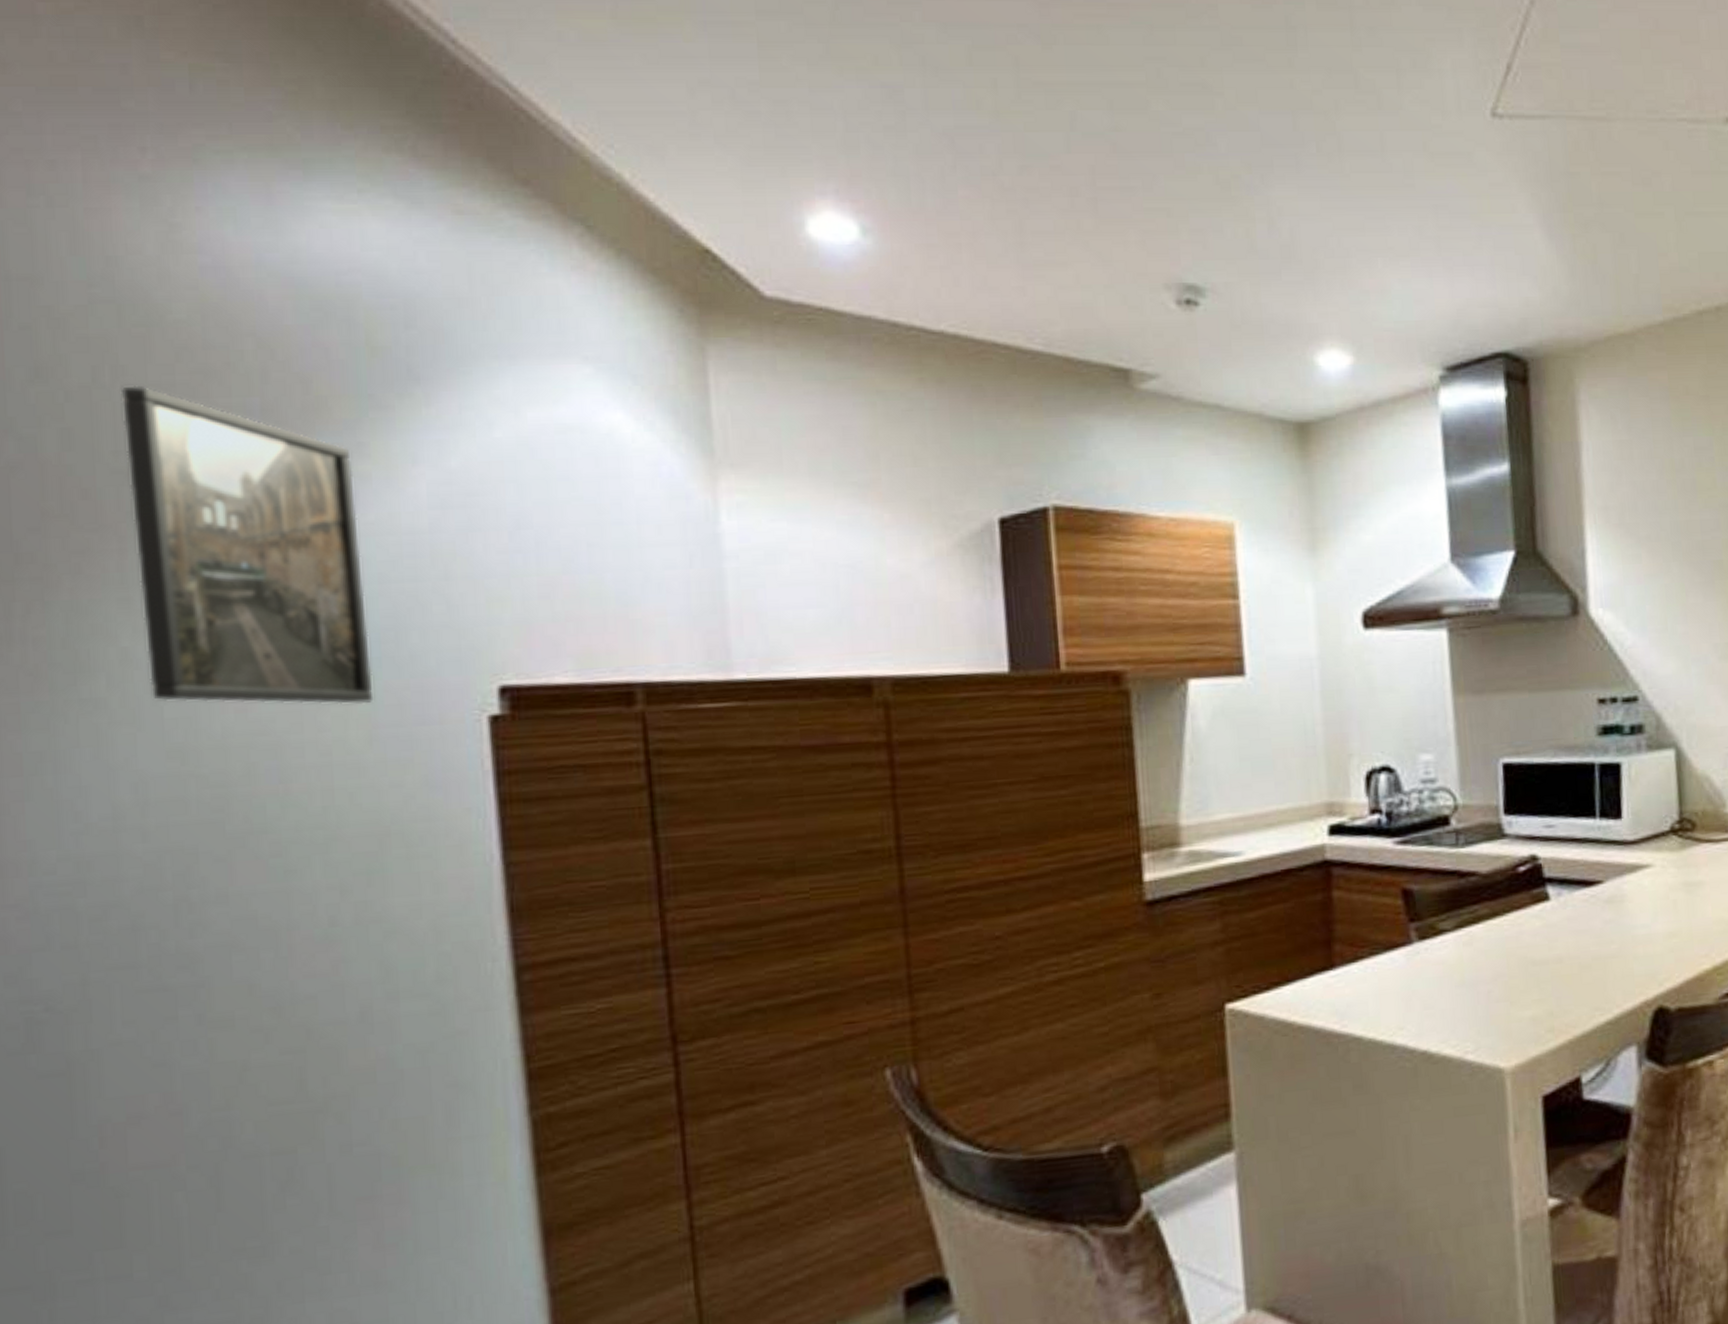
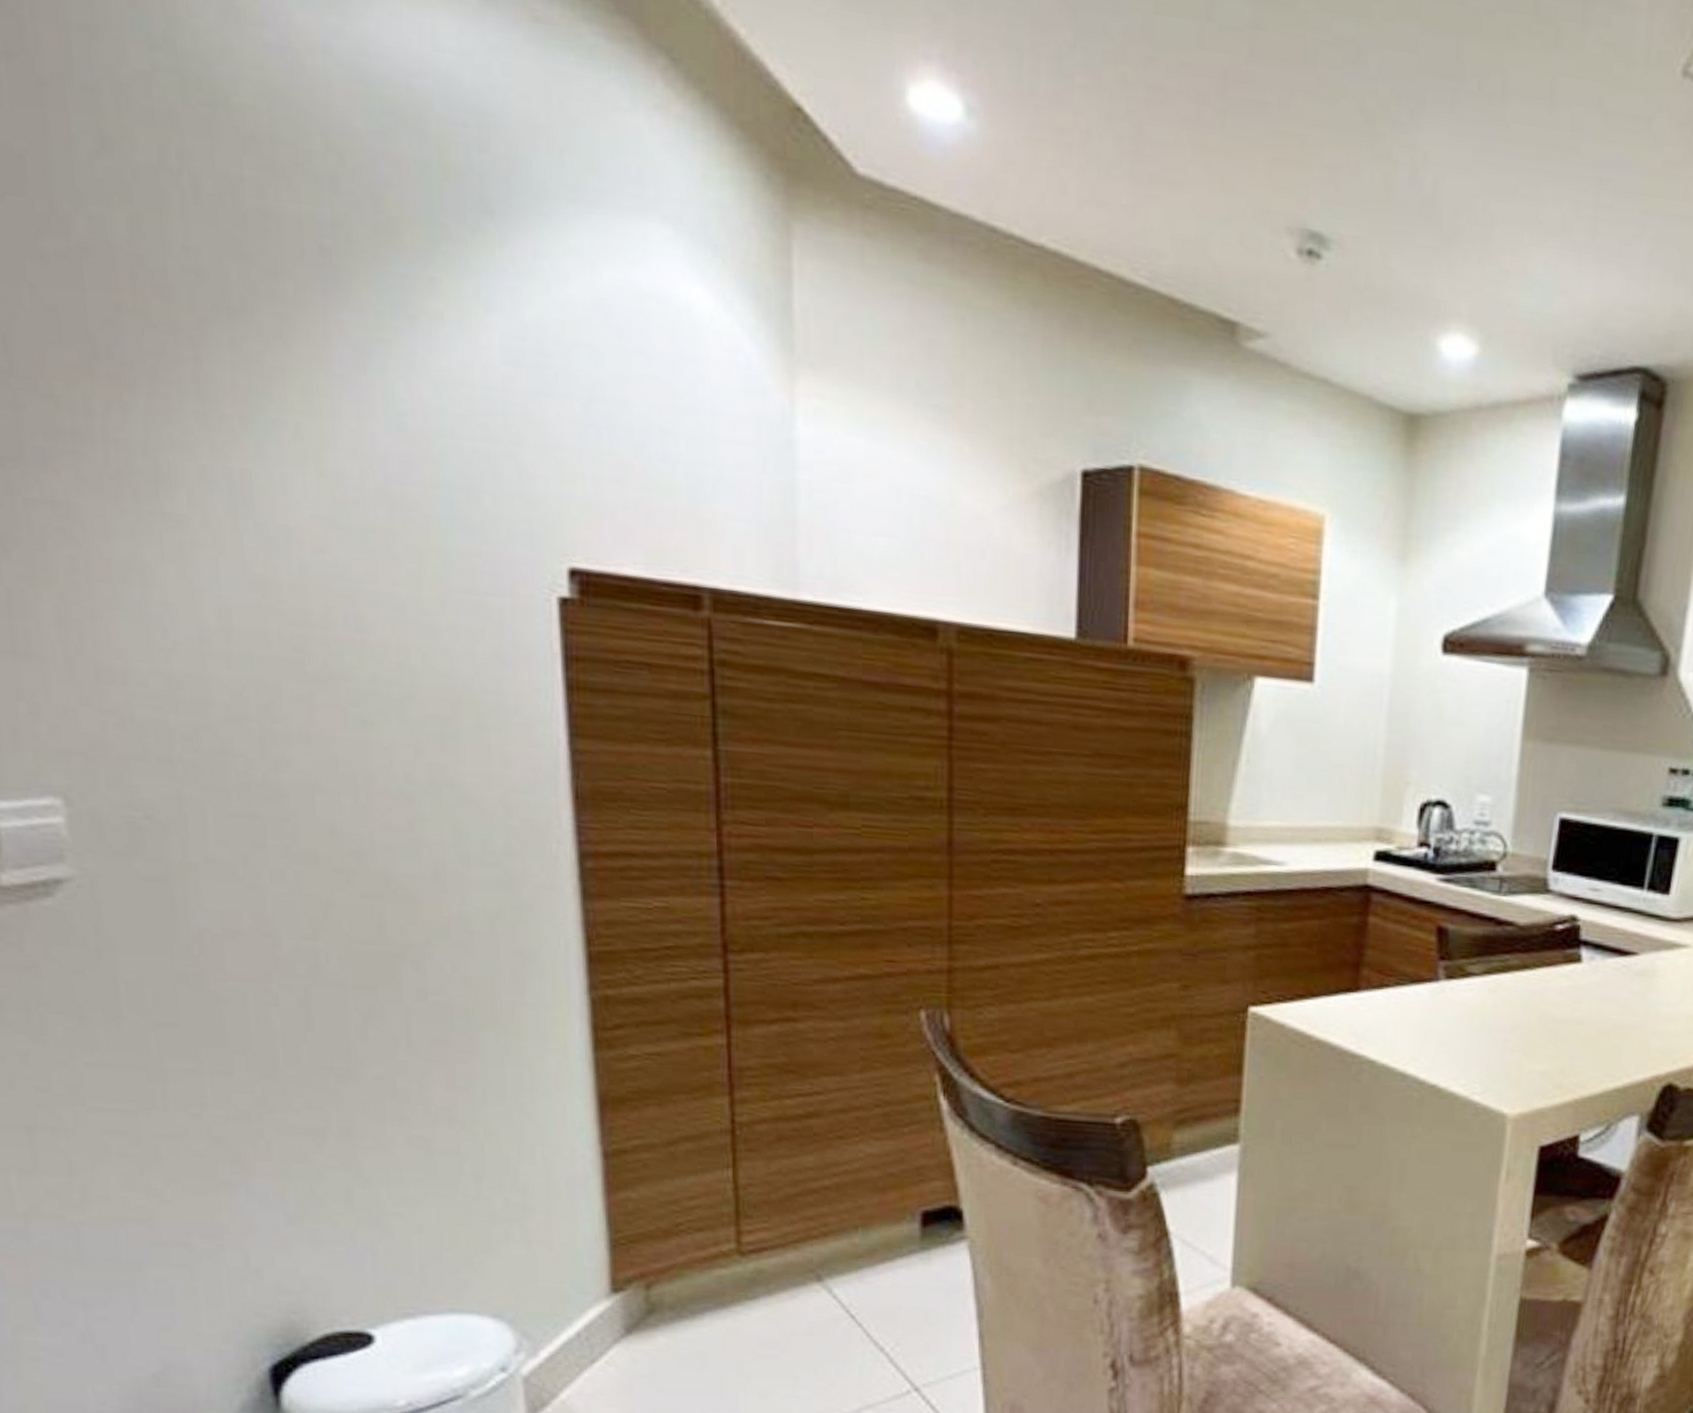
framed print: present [120,385,374,704] -> none [188,174,446,564]

